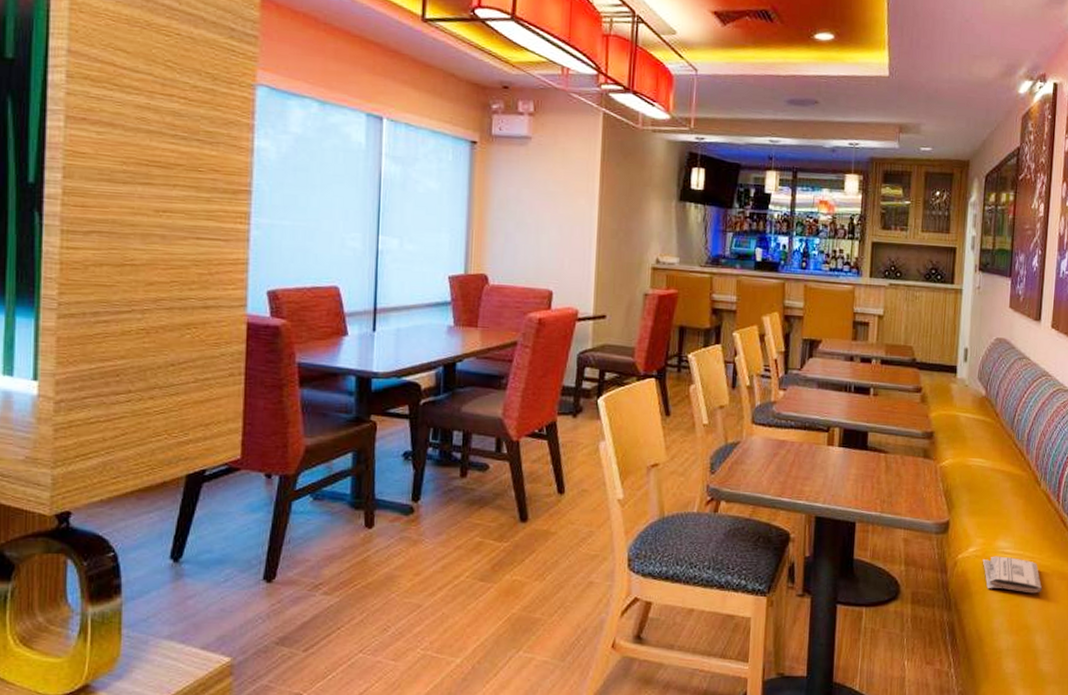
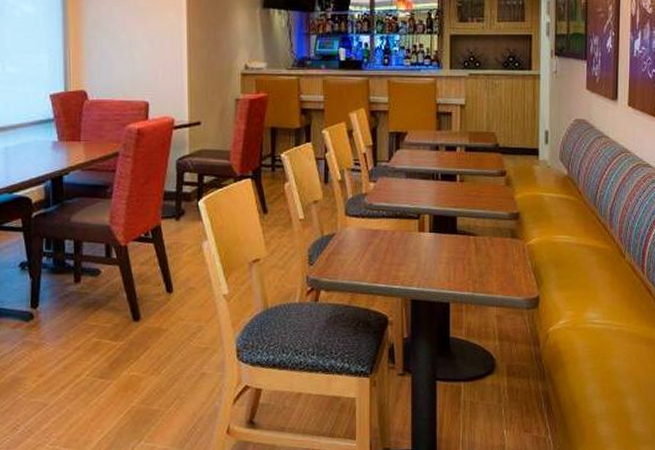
newspaper: present [982,556,1042,594] -> none [573,326,631,360]

